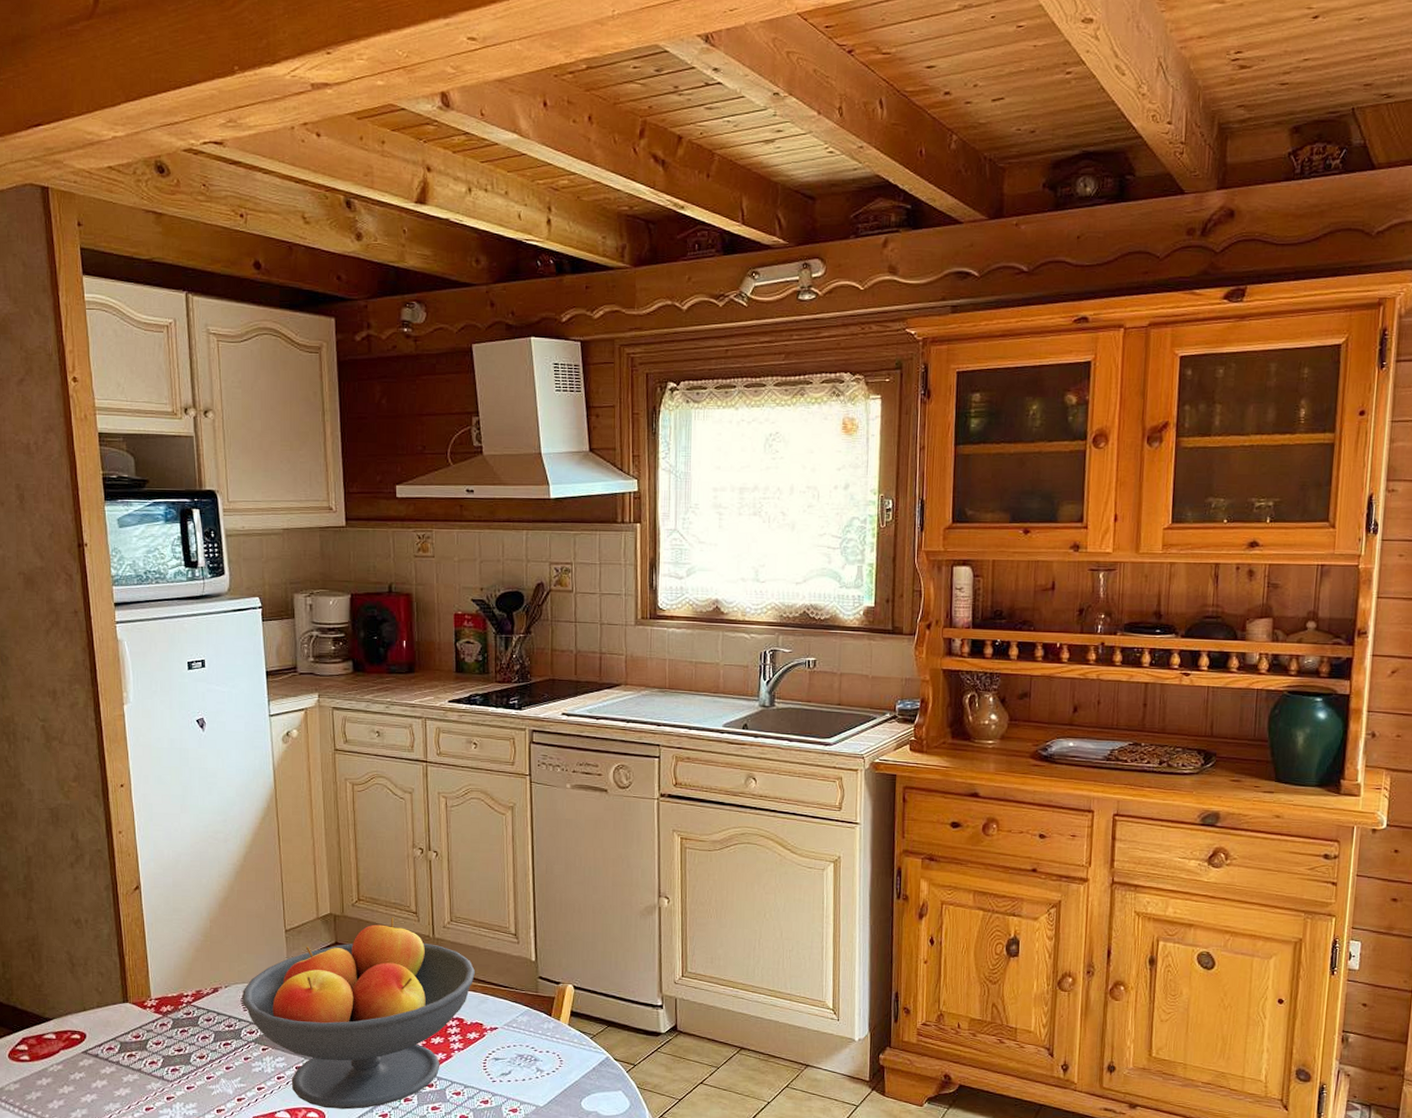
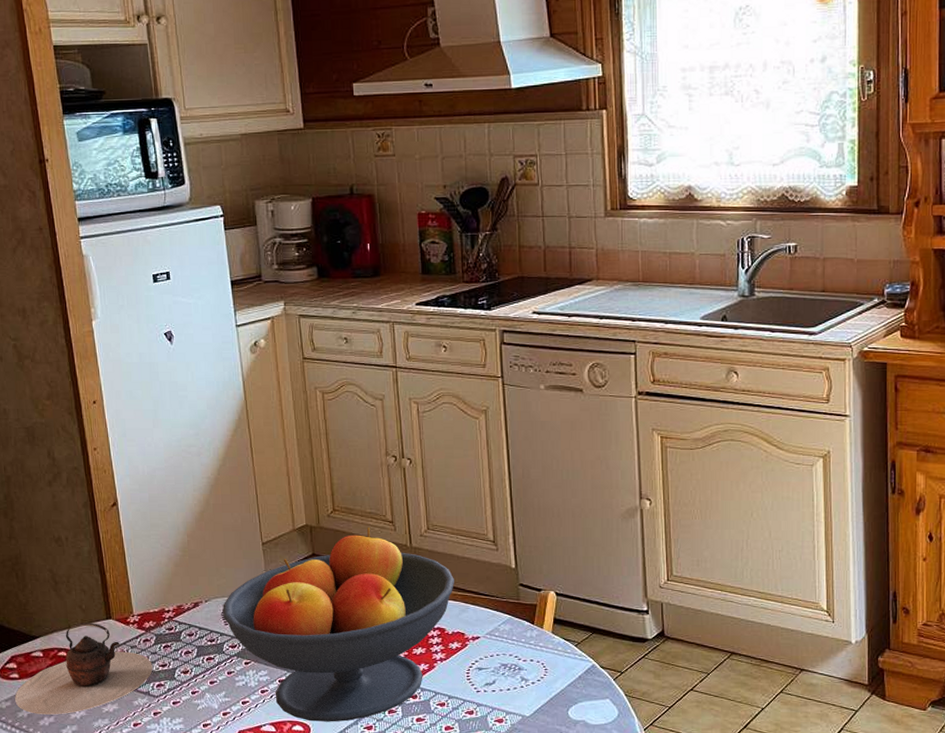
teapot: none [24,1005,168,1098] -> present [15,622,153,715]

